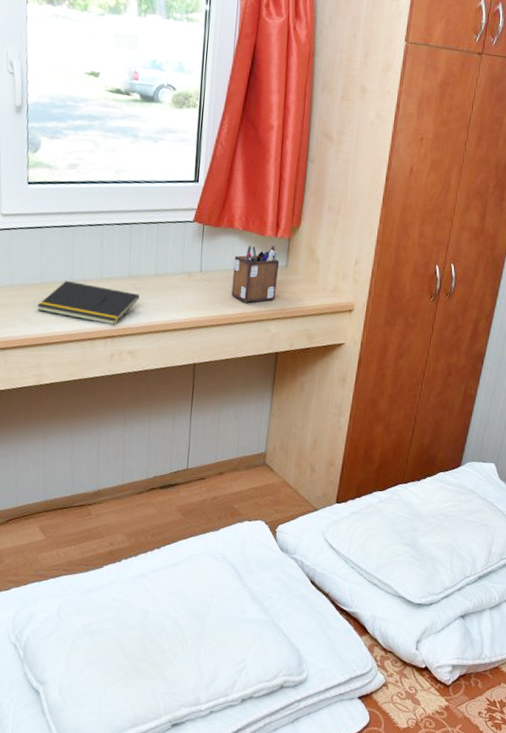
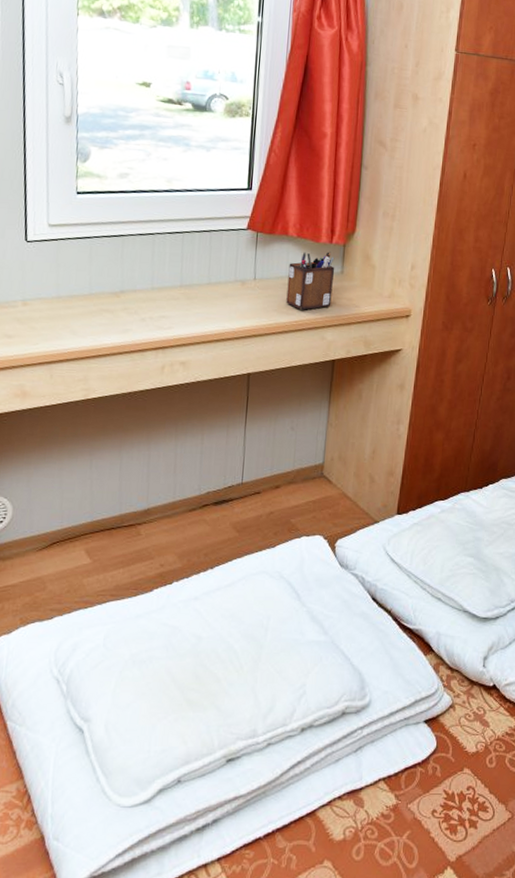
notepad: present [36,281,140,326] -> none [84,291,192,336]

